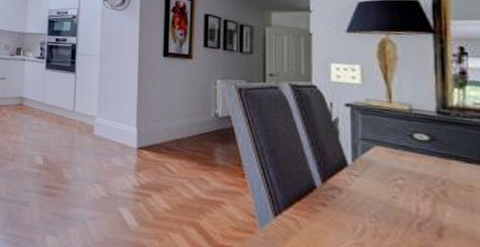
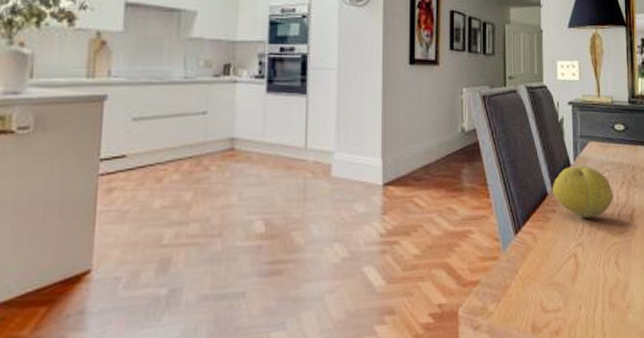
fruit: none [323,166,411,223] -> present [553,165,613,219]

